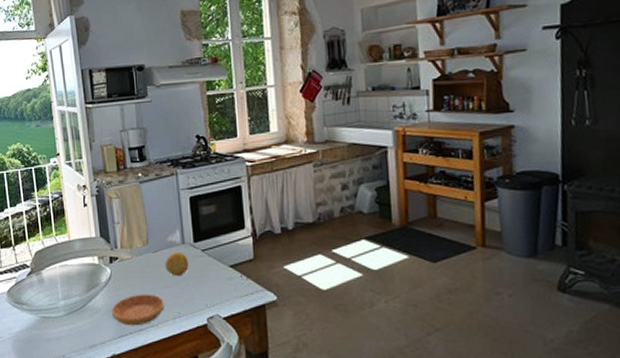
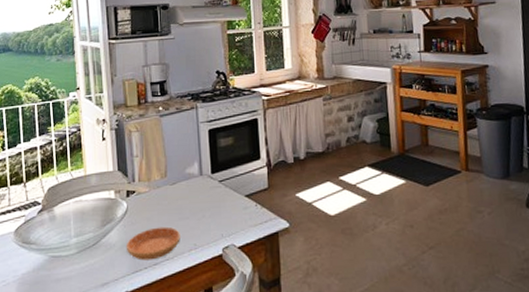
fruit: present [164,251,189,275] -> none [182,183,206,207]

